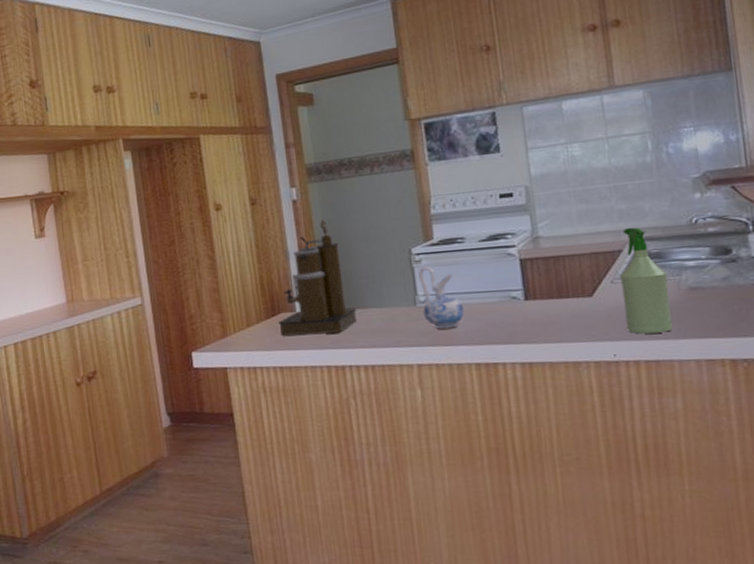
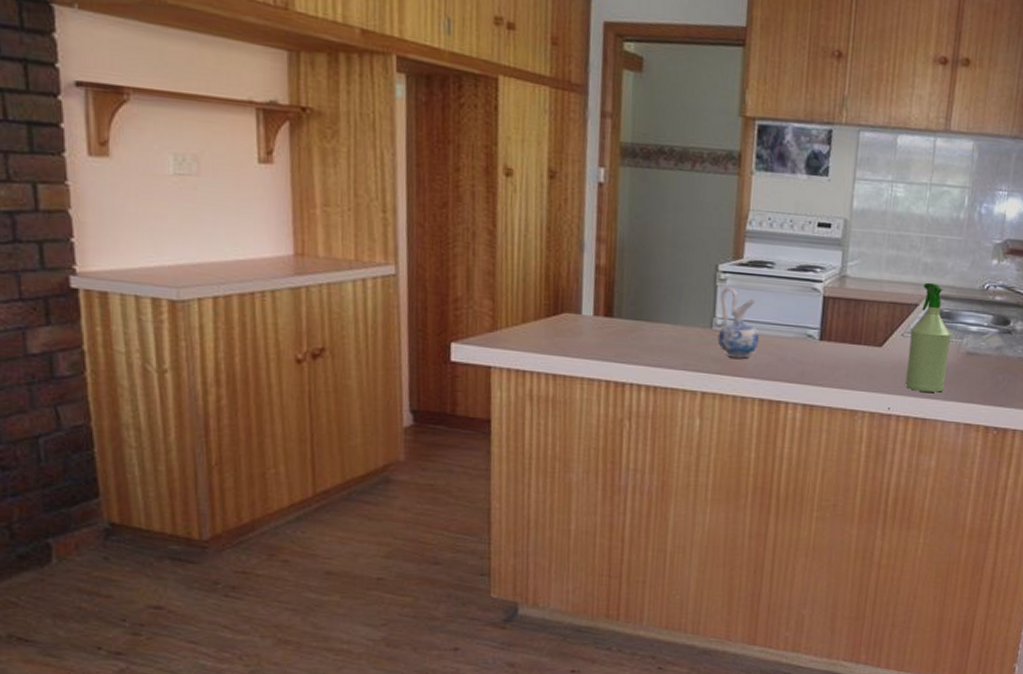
coffee maker: present [277,220,357,336] -> none [558,212,649,346]

